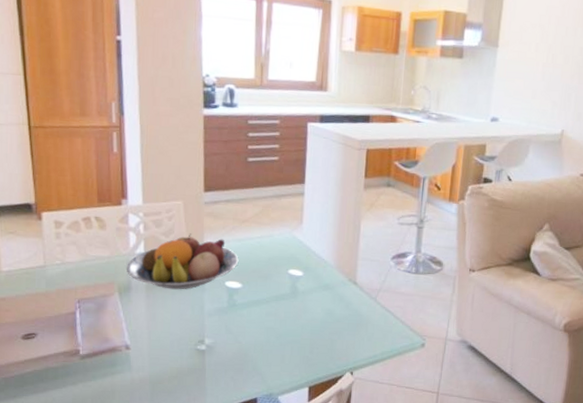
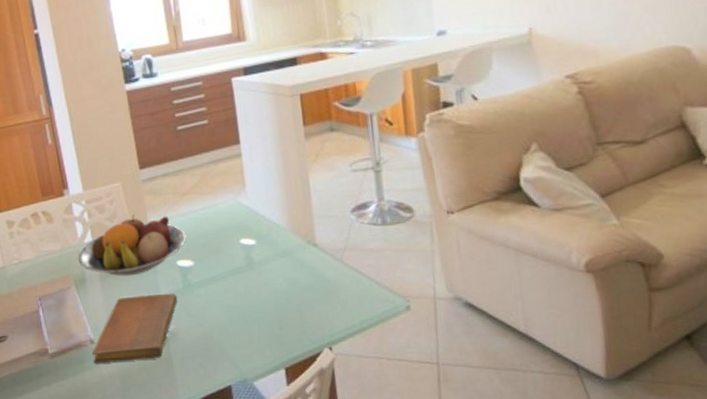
notebook: none [126,309,220,369] -> present [92,293,177,364]

